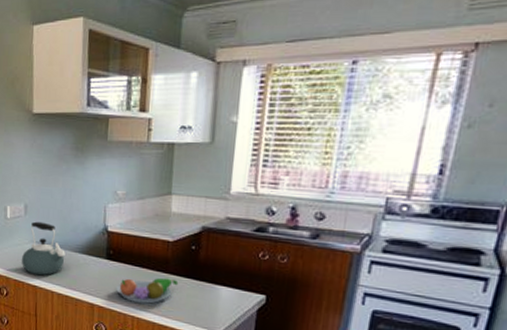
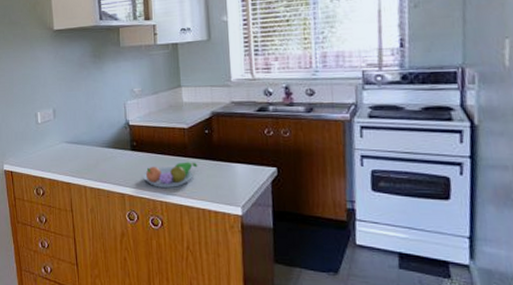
kettle: present [22,221,65,276] -> none [55,123,94,173]

